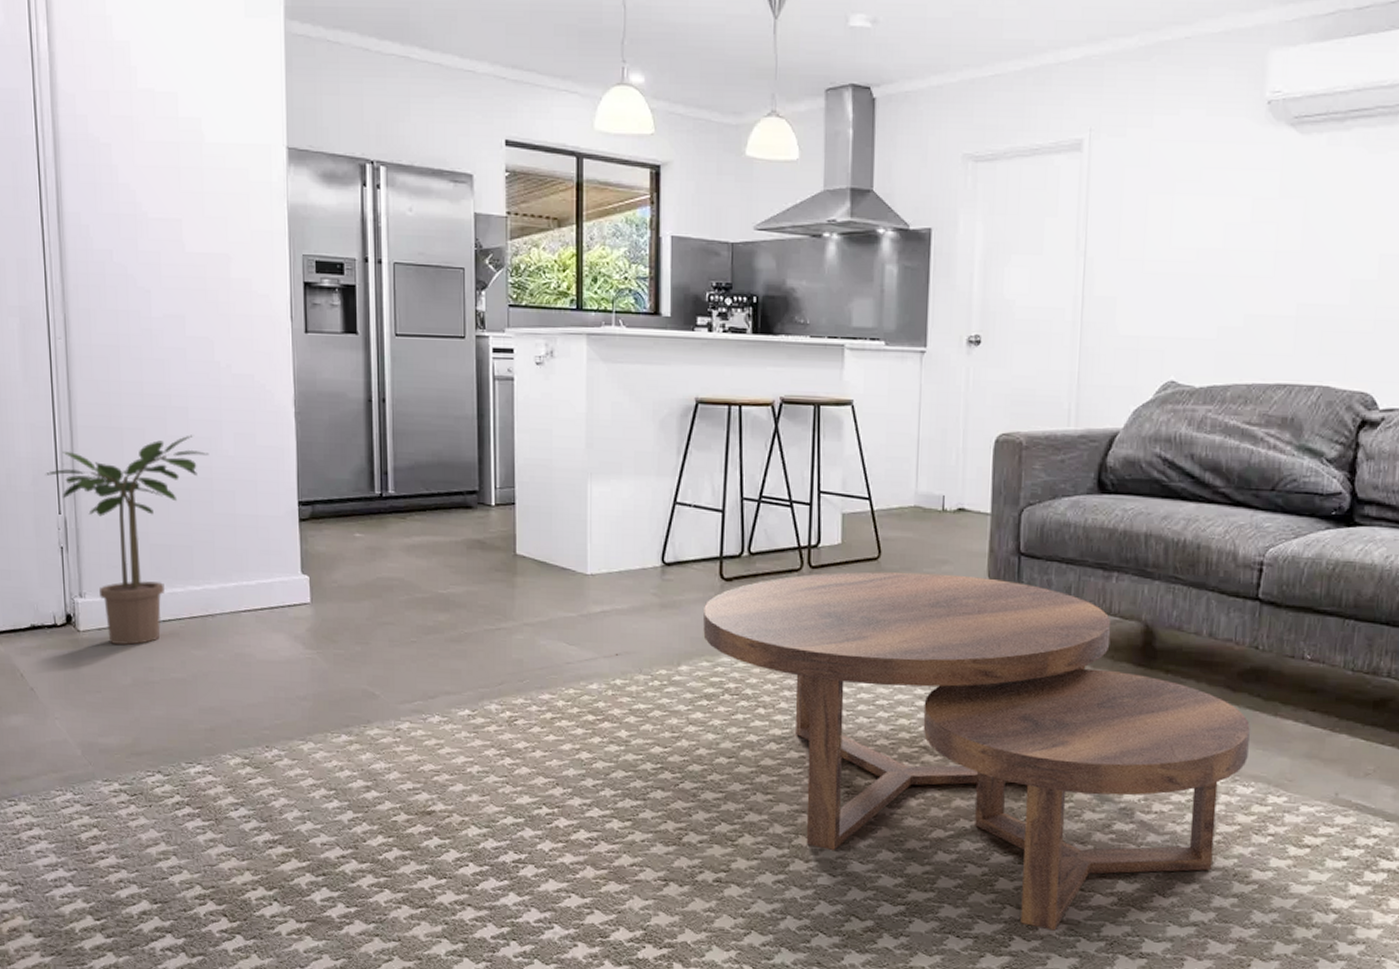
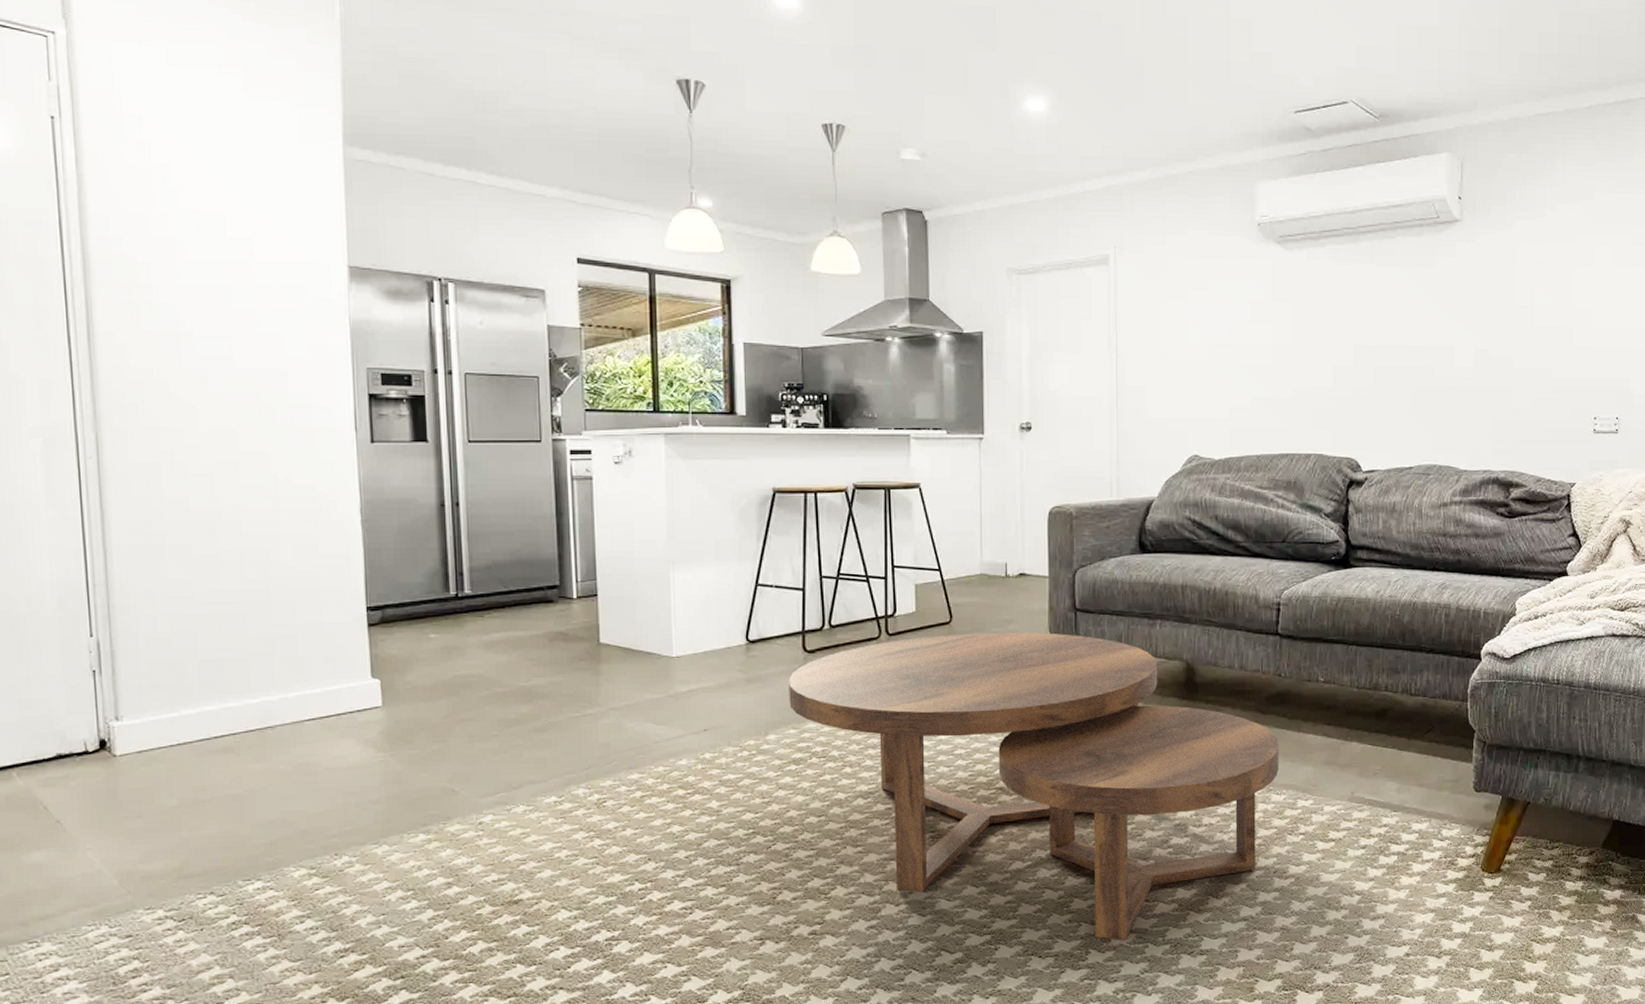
potted plant: present [45,435,209,645] -> none [73,548,266,766]

